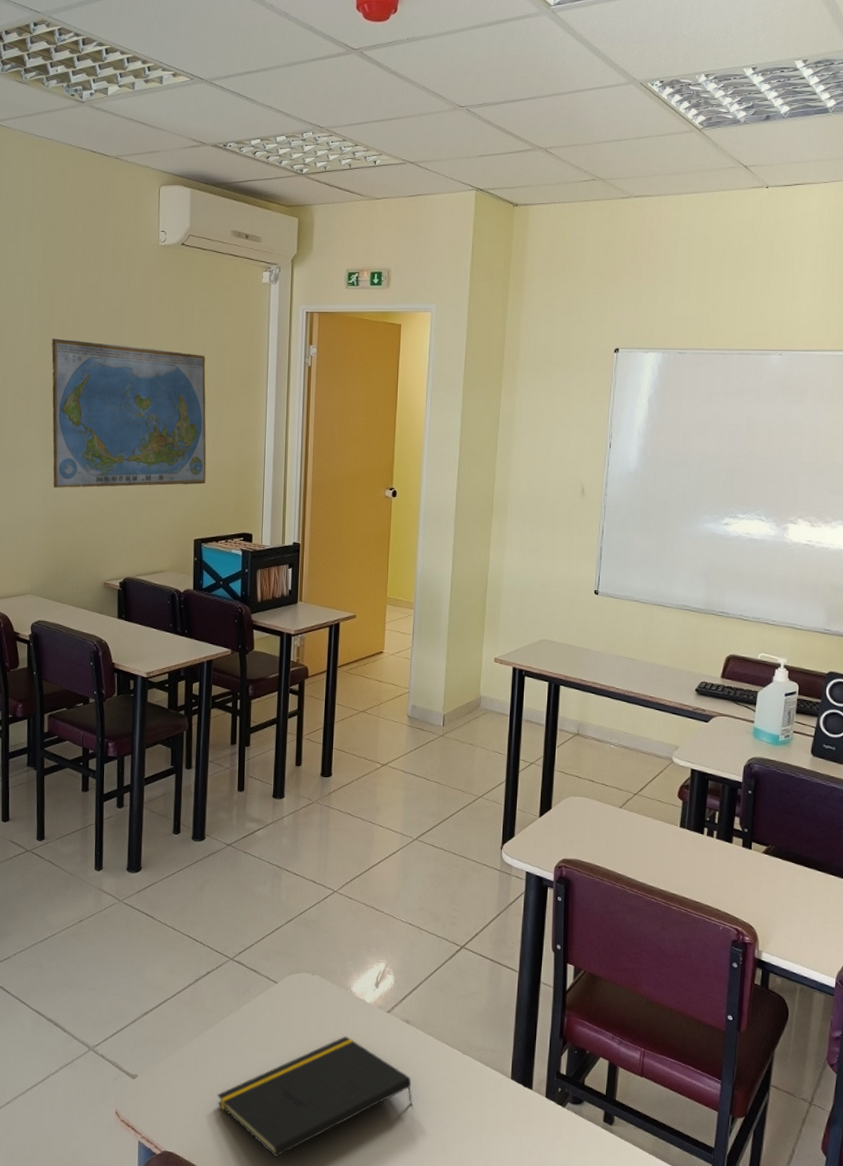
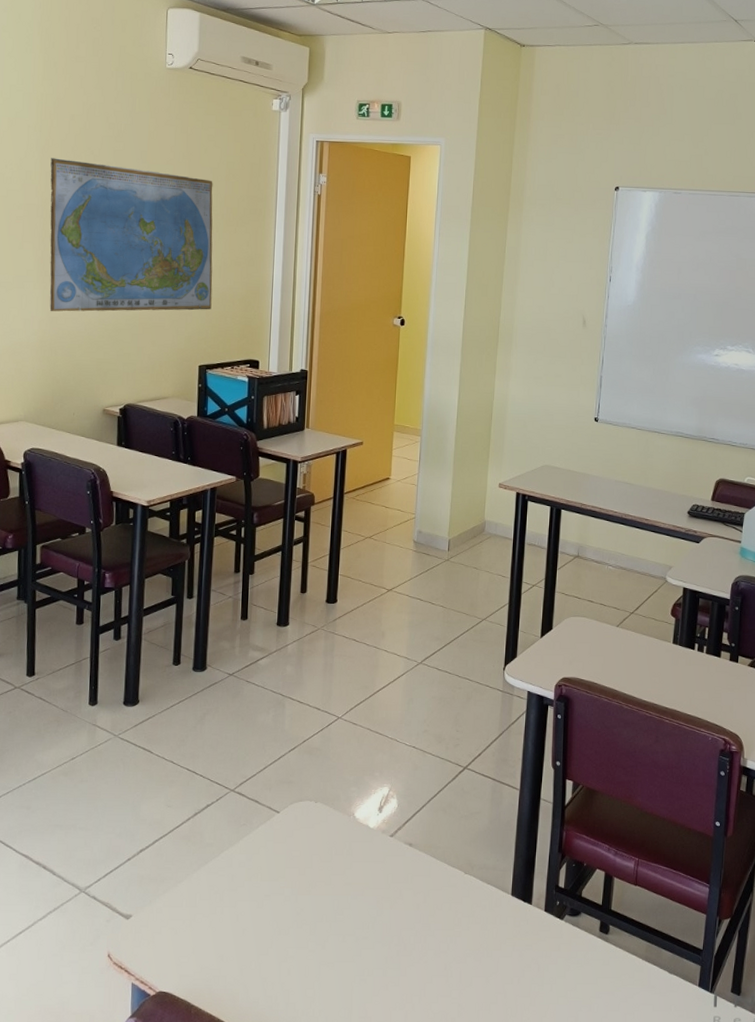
notepad: present [217,1036,412,1158] -> none [216,863,415,990]

